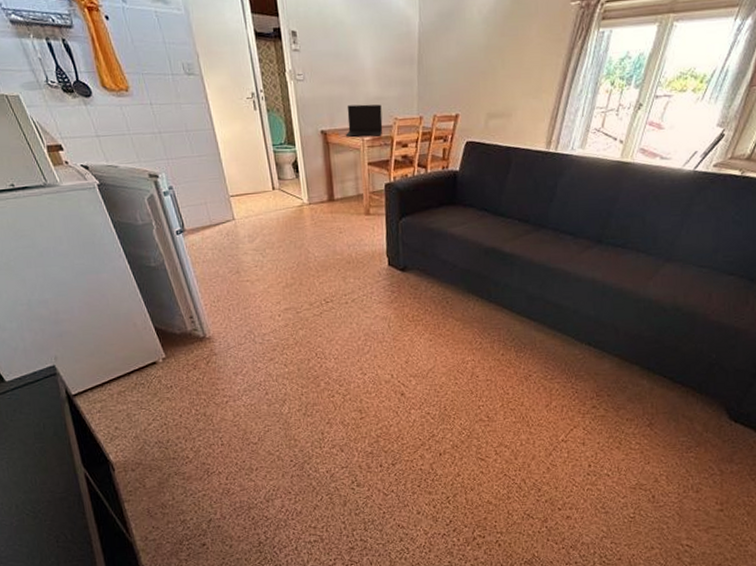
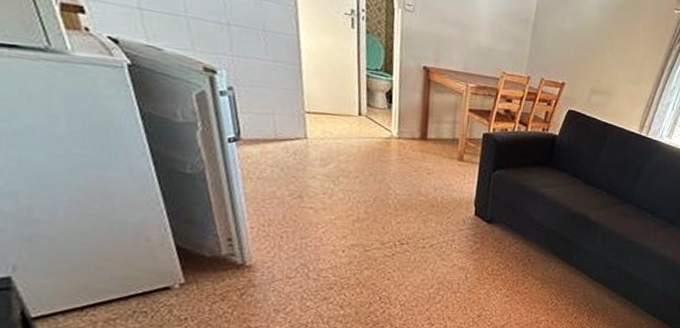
laptop: present [345,104,383,137] -> none [449,48,491,86]

